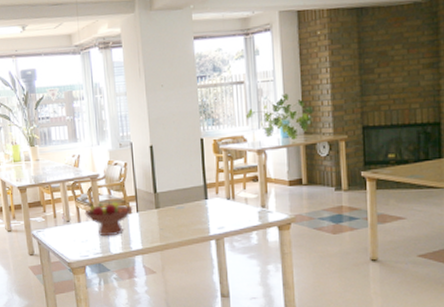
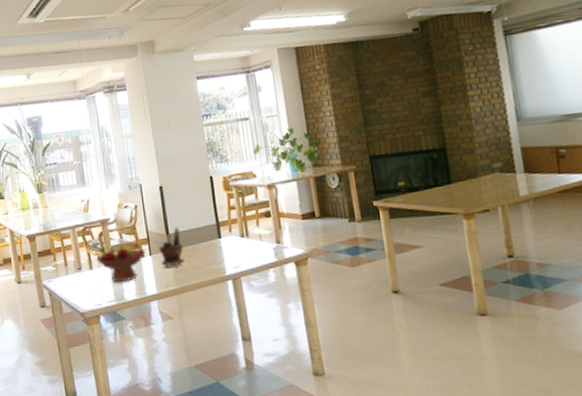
potted plant: none [146,186,171,225] -> present [158,227,185,268]

